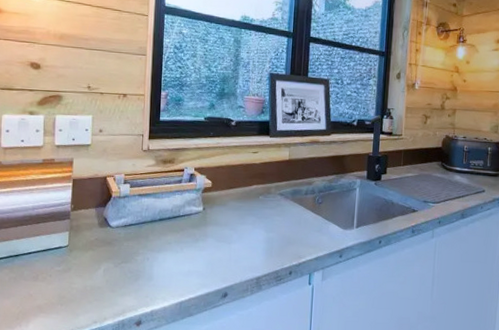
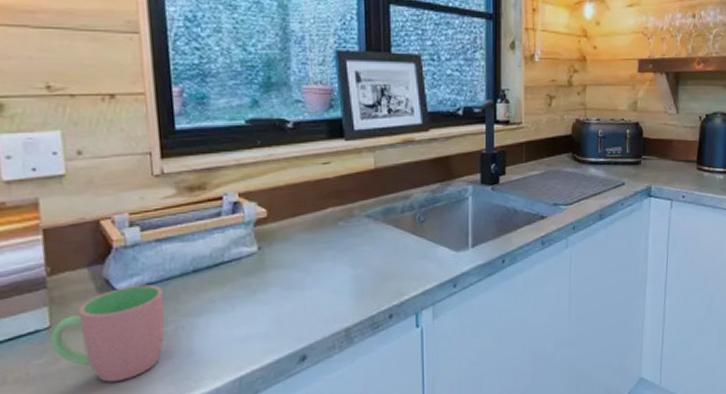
cup: none [66,225,139,291] -> present [50,285,165,382]

